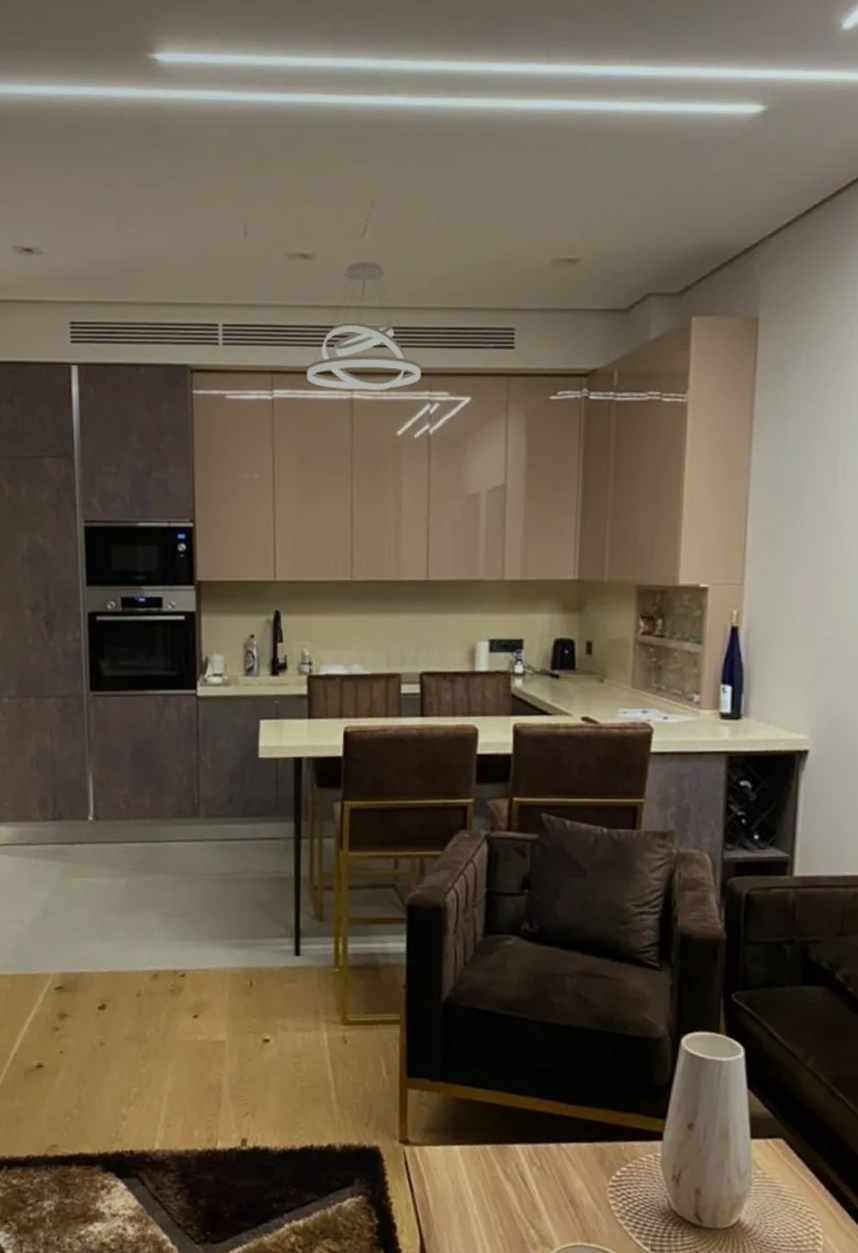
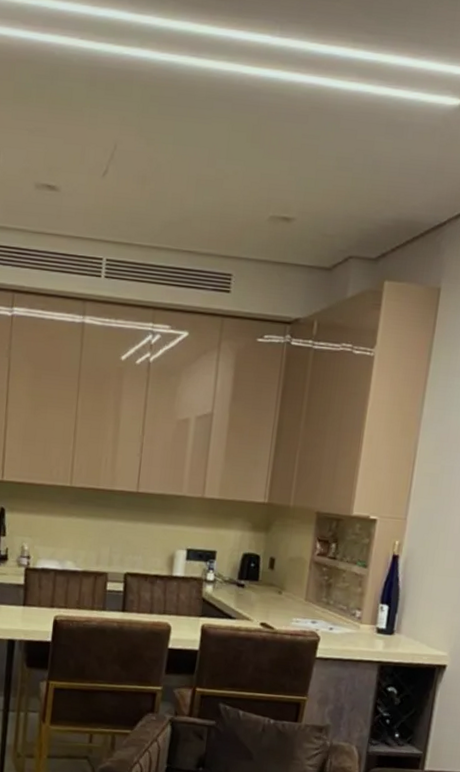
pendant light: present [307,262,421,390] -> none [44,198,147,318]

